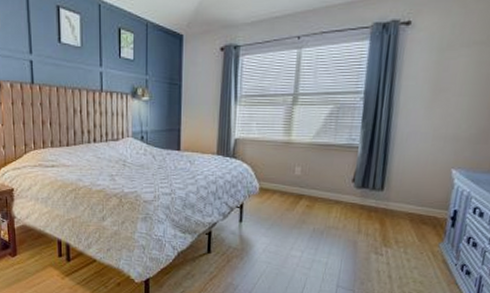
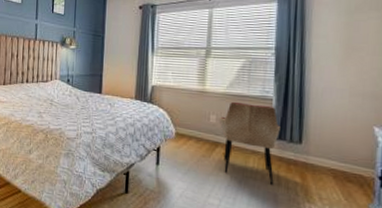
armchair: none [304,151,364,233] -> present [219,101,280,185]

